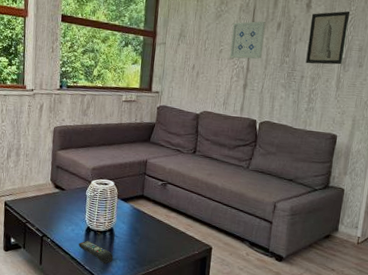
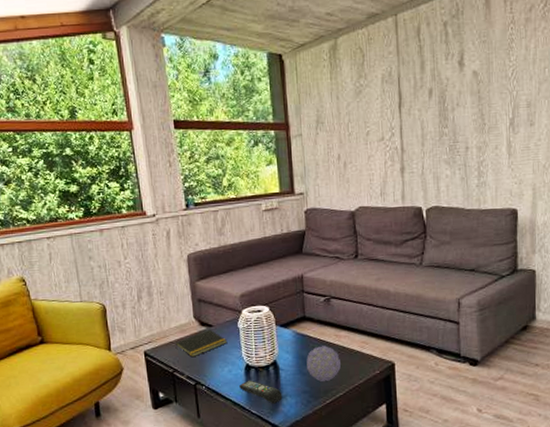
notepad: none [31,192,75,214] -> present [175,329,228,358]
decorative ball: none [137,222,167,253] -> present [306,345,341,382]
wall art: present [230,21,266,59] -> none [376,90,416,140]
wall art: present [306,10,350,65] -> none [466,62,511,132]

